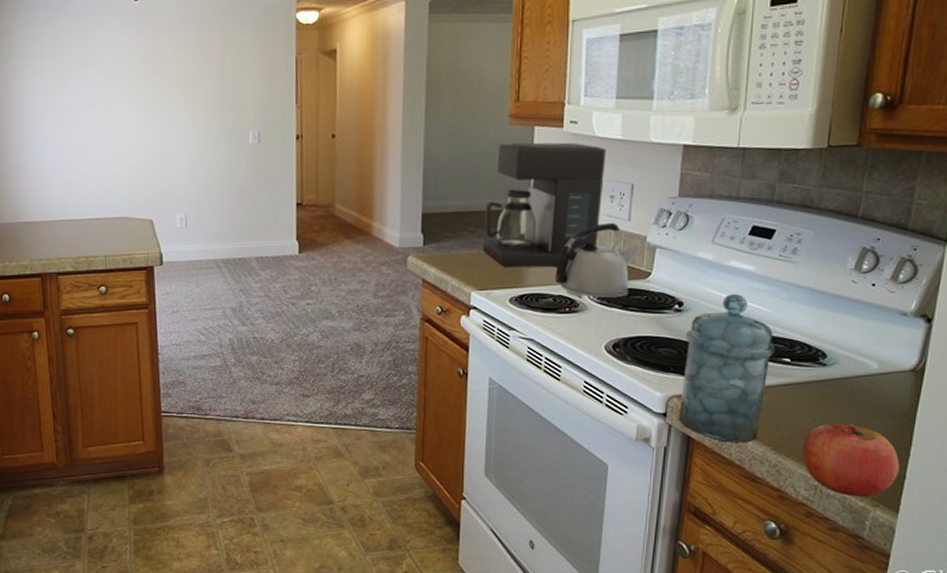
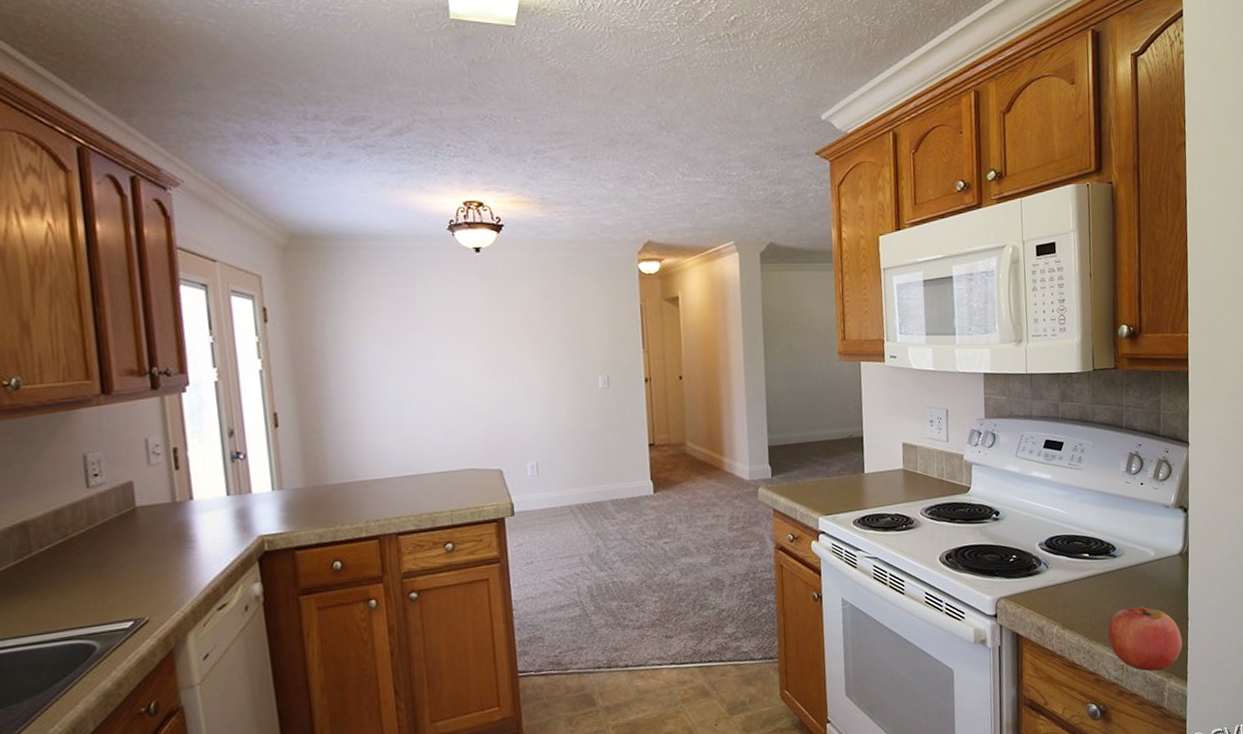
coffee maker: present [483,142,606,268] -> none [824,375,924,492]
kettle: present [555,222,642,298] -> none [890,444,960,515]
canister: present [678,293,775,443] -> none [1005,499,1076,635]

